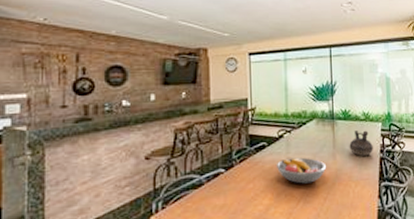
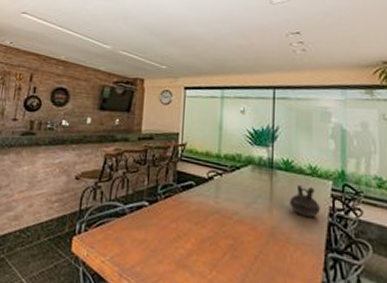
fruit bowl: present [276,157,327,184] -> none [202,203,261,236]

